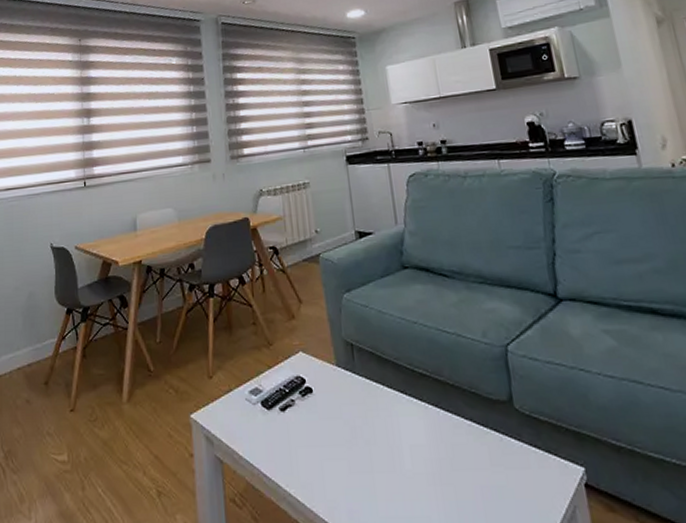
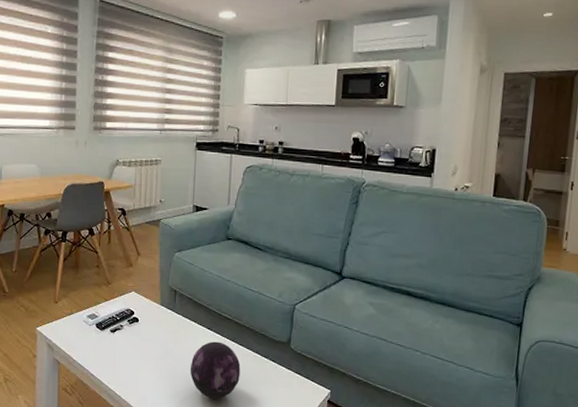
decorative orb: none [387,409,457,496] -> present [190,341,241,399]

